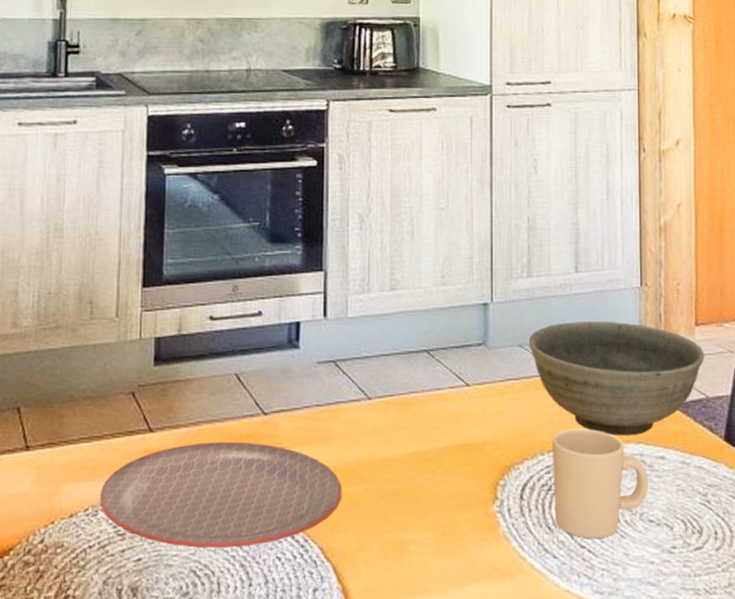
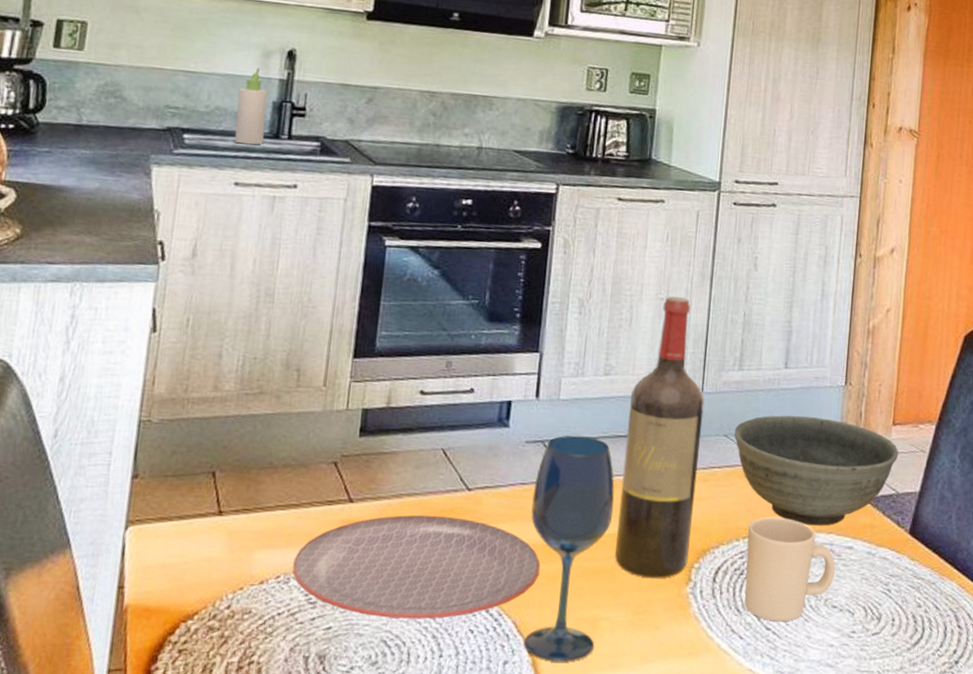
bottle: none [15,10,43,85] -> present [234,68,268,145]
wineglass: none [328,353,411,588] -> present [523,435,615,662]
wine bottle: none [416,206,495,497] -> present [615,296,705,578]

